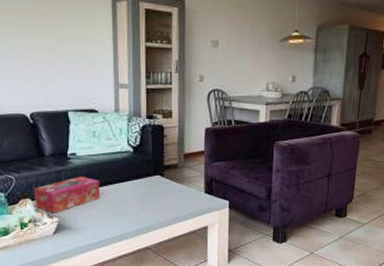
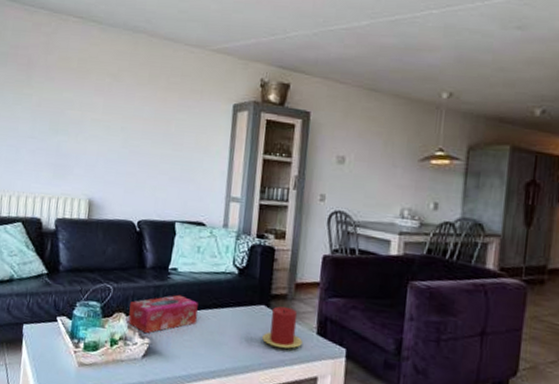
candle: none [160,175,193,209] -> present [262,306,303,349]

